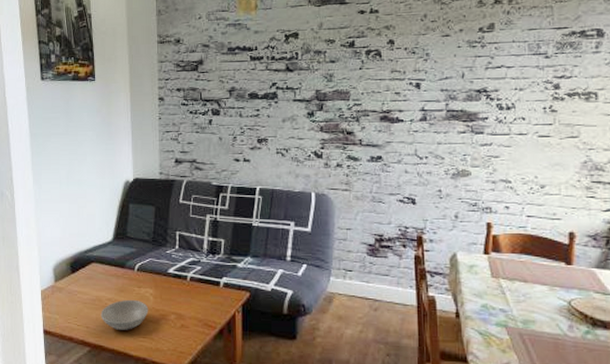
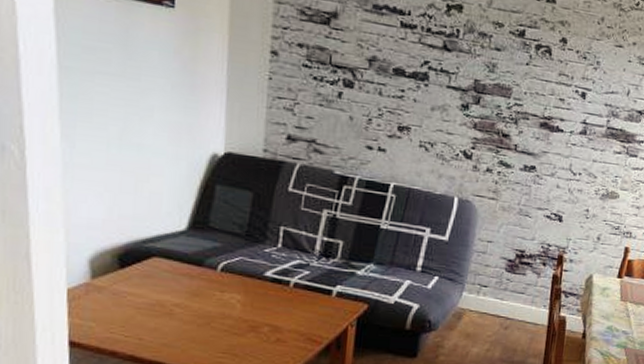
soup bowl: present [100,299,149,330] -> none [161,306,234,344]

